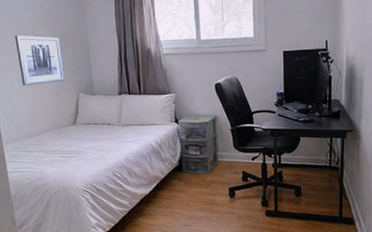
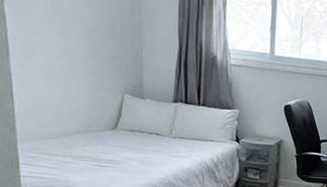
wall art: present [15,35,65,86] -> none [46,13,109,78]

